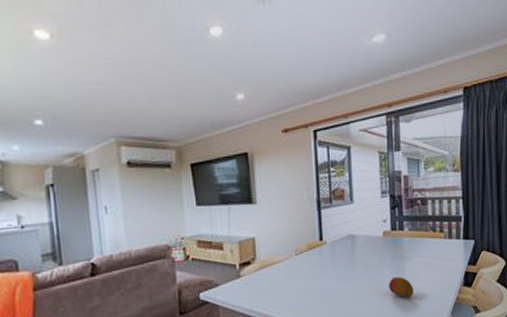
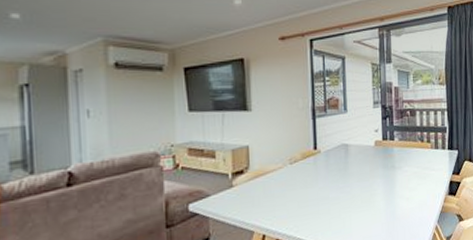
fruit: present [389,276,414,298] -> none [380,185,403,207]

